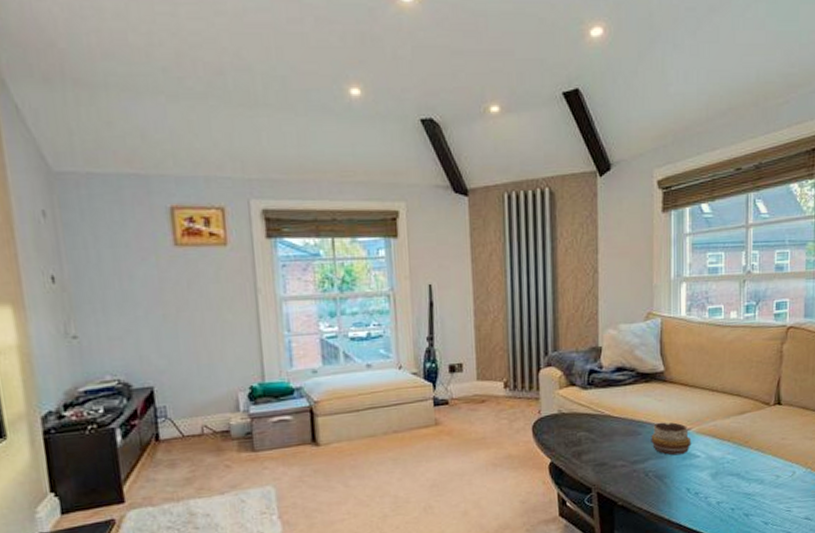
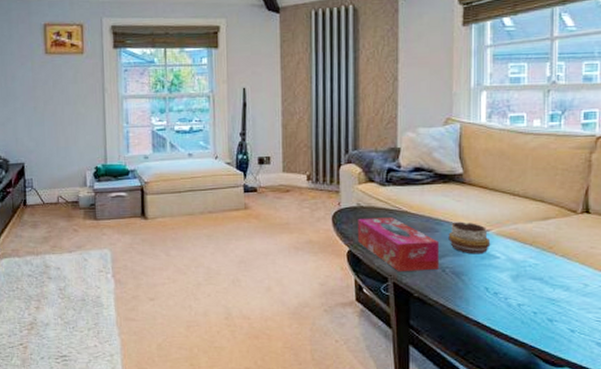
tissue box: none [560,422,642,481] -> present [358,217,439,272]

